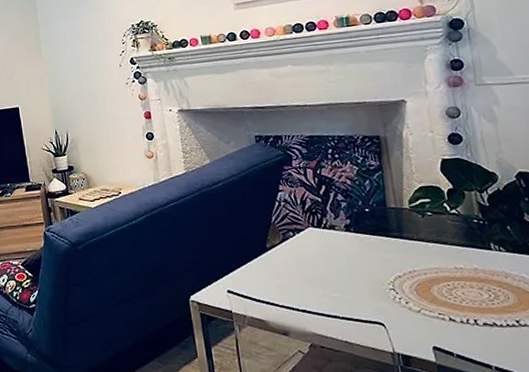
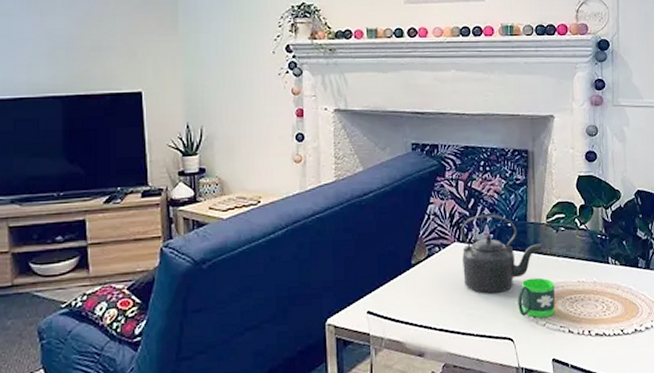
kettle: none [313,200,408,278] -> present [460,214,543,293]
mug: none [384,263,431,303] -> present [517,277,556,318]

